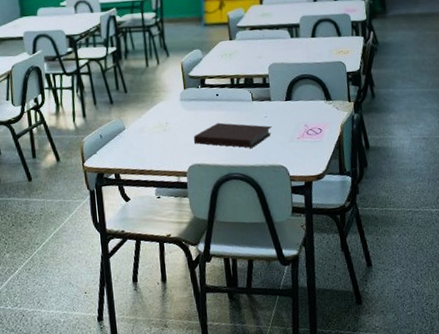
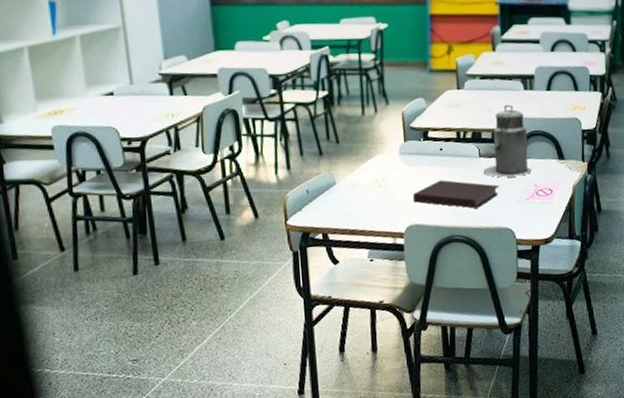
canister: none [256,52,301,119] -> present [483,104,532,178]

